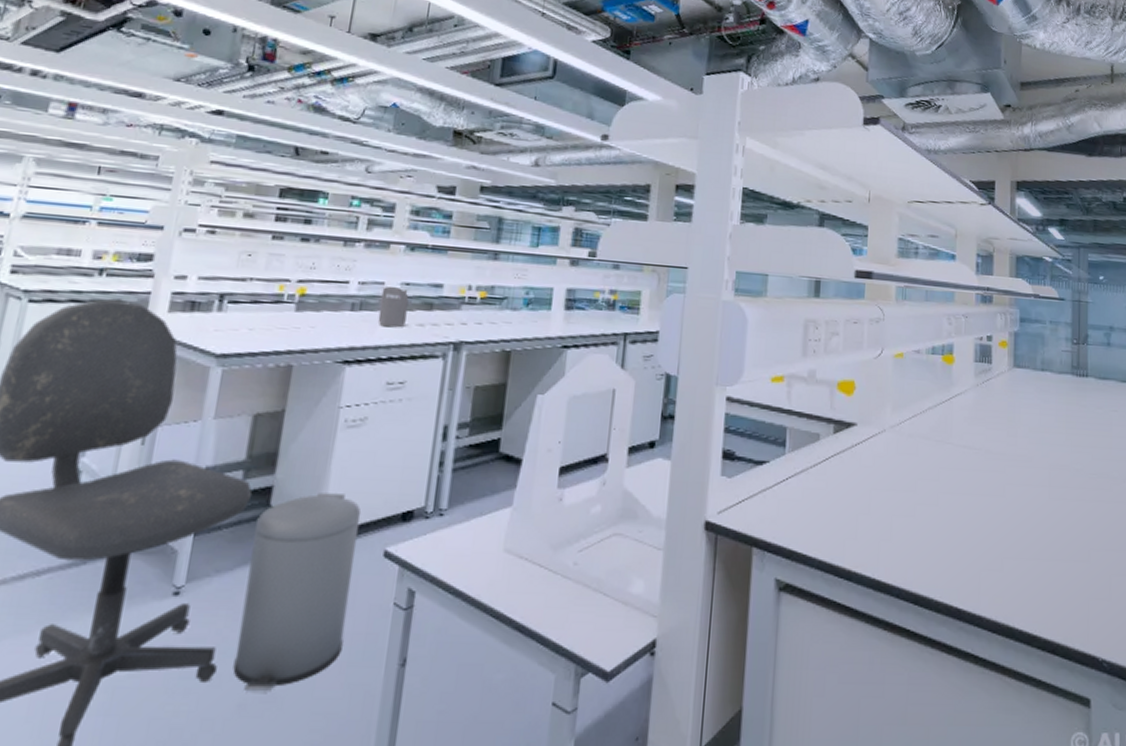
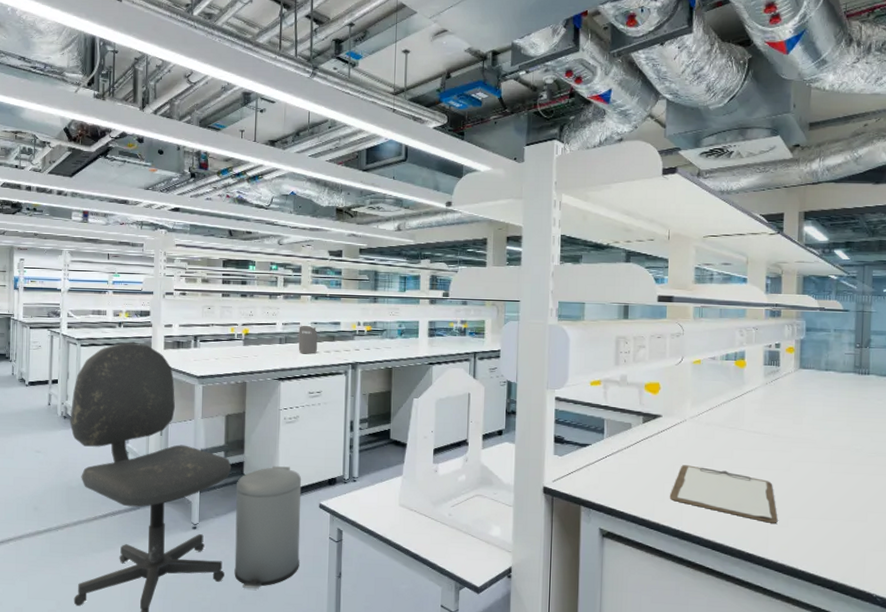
clipboard: none [863,489,991,567] -> present [669,465,778,523]

